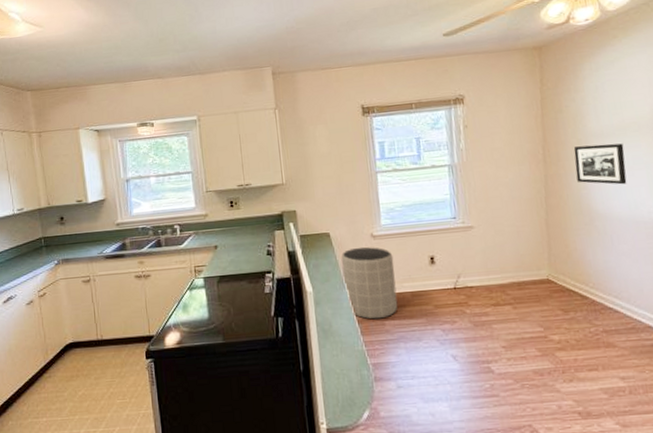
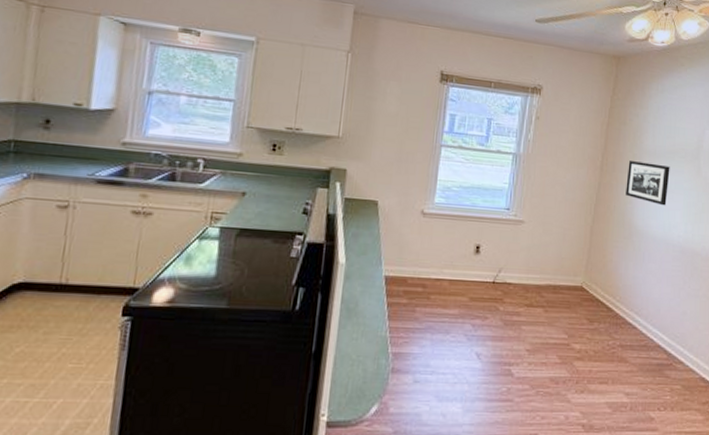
trash can: present [341,247,398,320] -> none [381,223,440,305]

